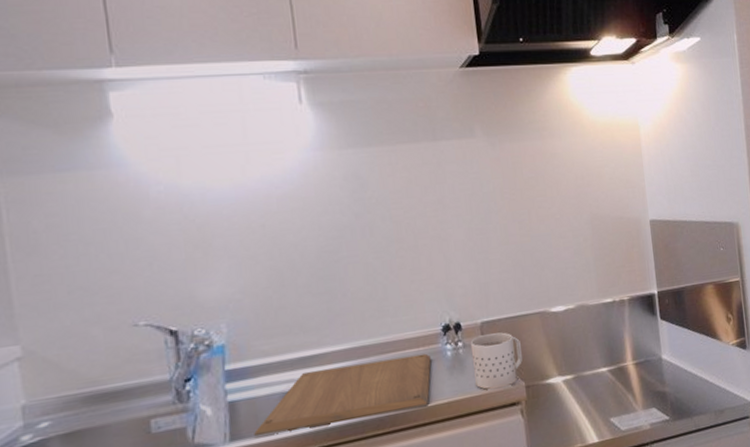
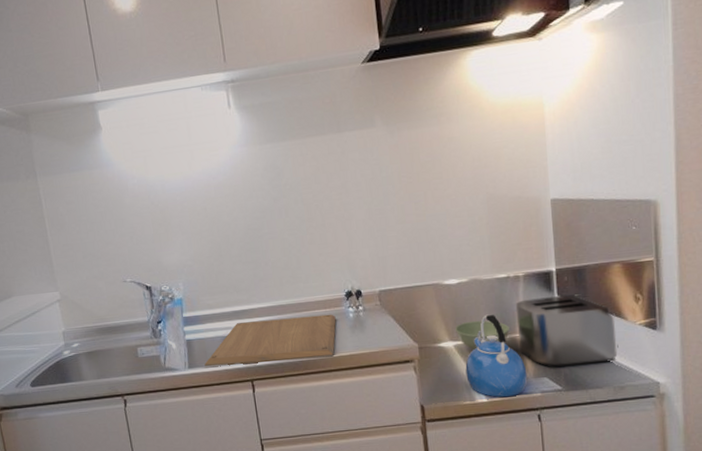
mug: present [470,332,523,390] -> none [369,300,417,348]
bowl: none [563,350,618,385] -> present [454,320,510,351]
kettle: none [575,343,637,436] -> present [465,314,528,398]
toaster: none [622,317,716,397] -> present [515,294,619,367]

